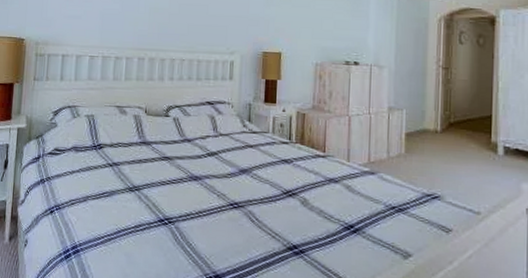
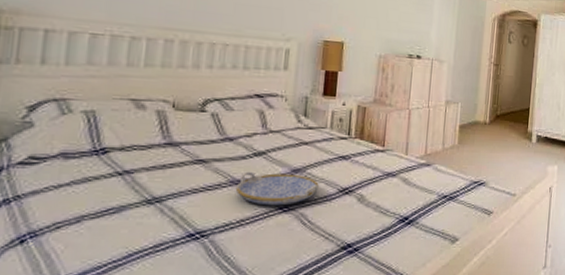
serving tray: none [194,169,264,202] -> present [235,171,319,206]

